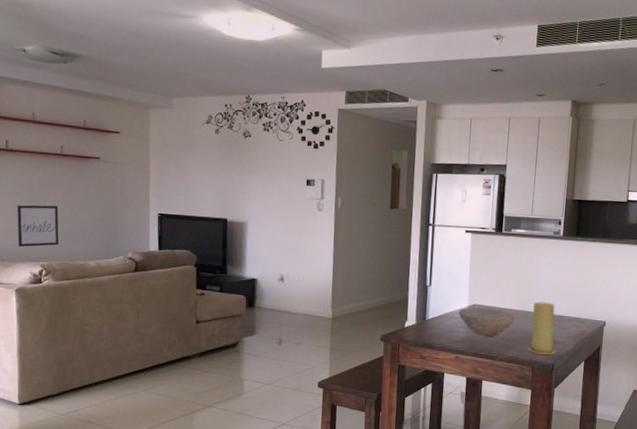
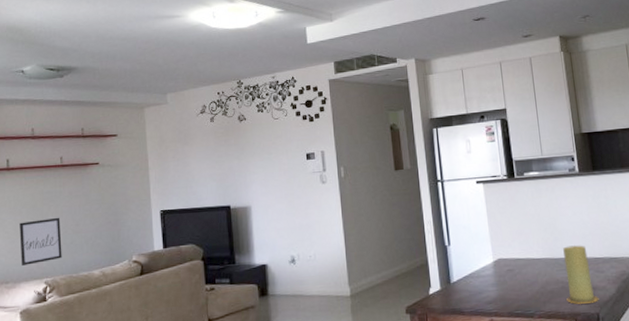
bowl: present [458,307,515,336] -> none [484,260,546,292]

